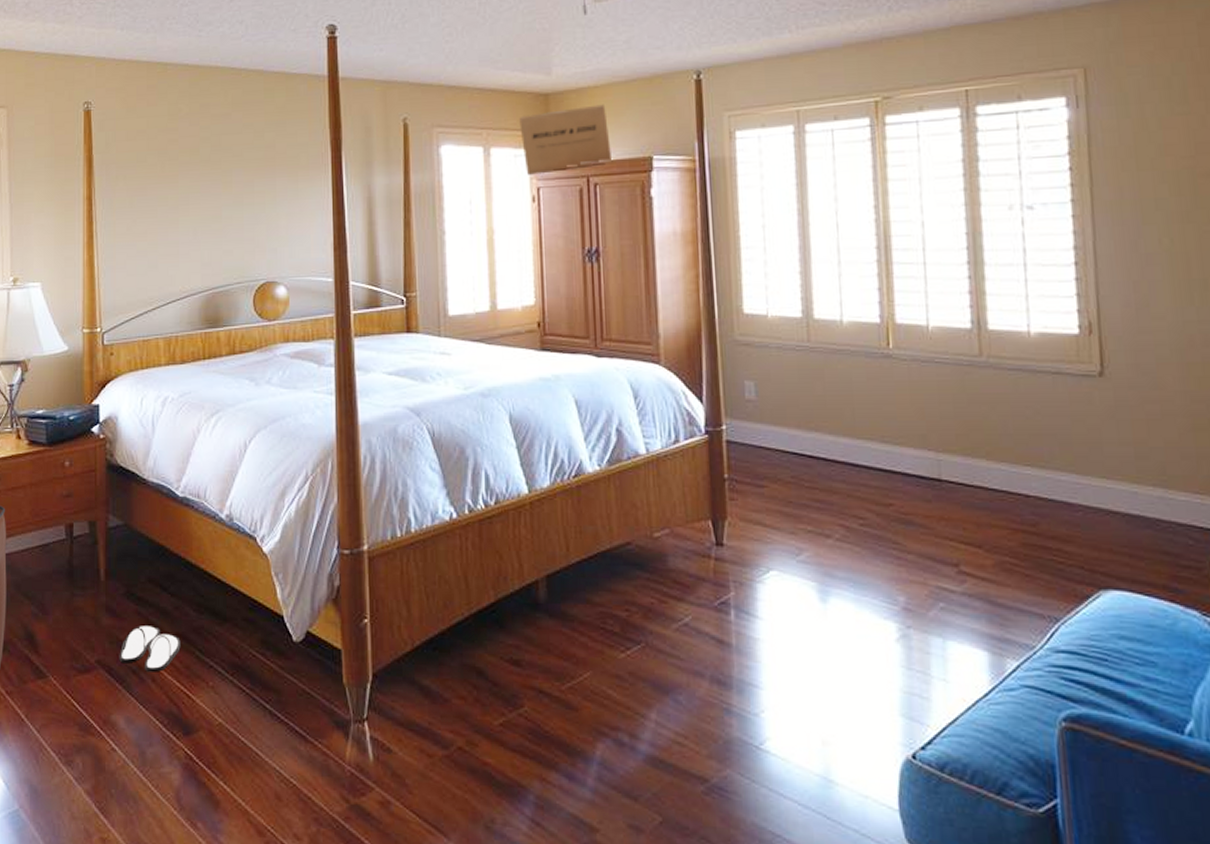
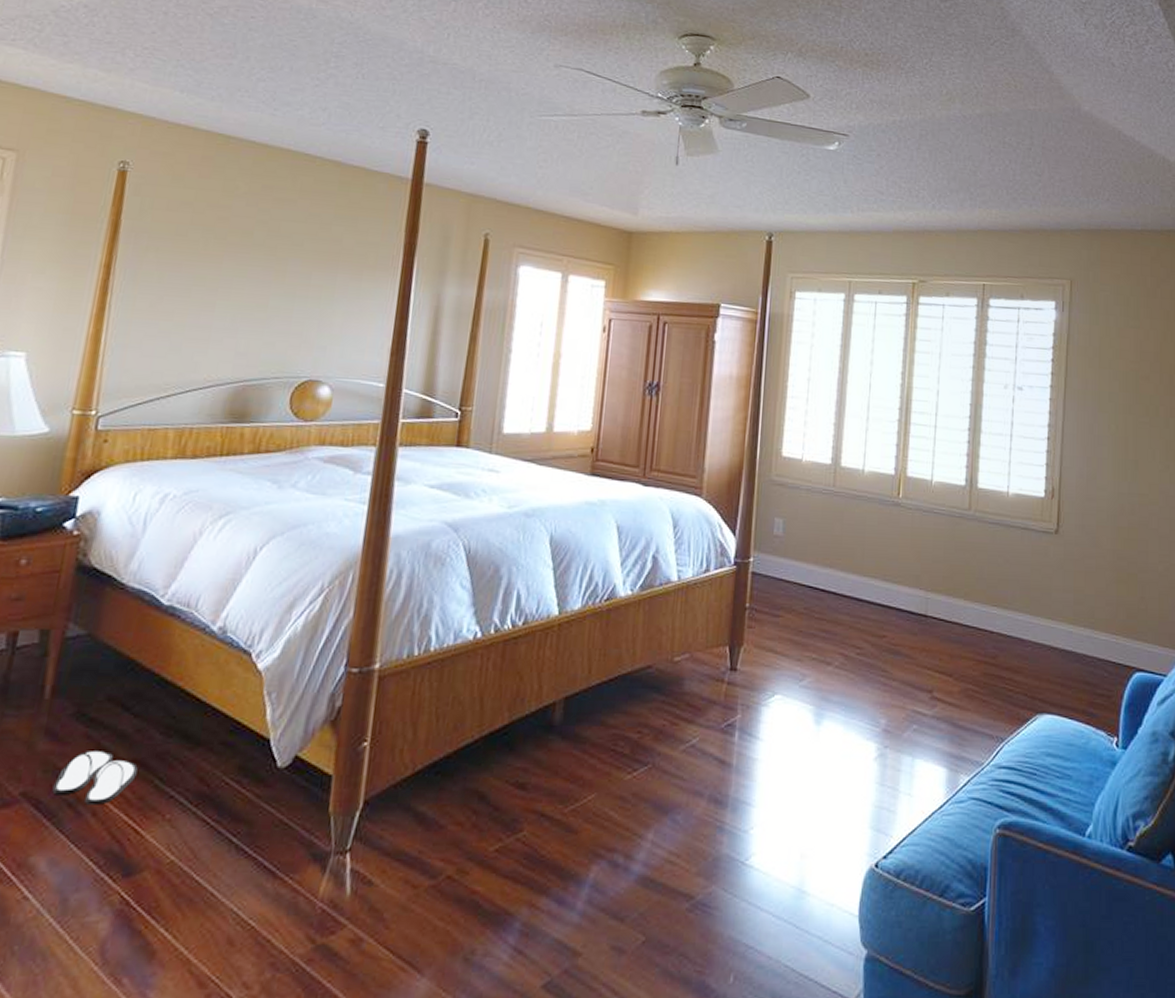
box: present [519,104,611,175] -> none [600,249,684,307]

